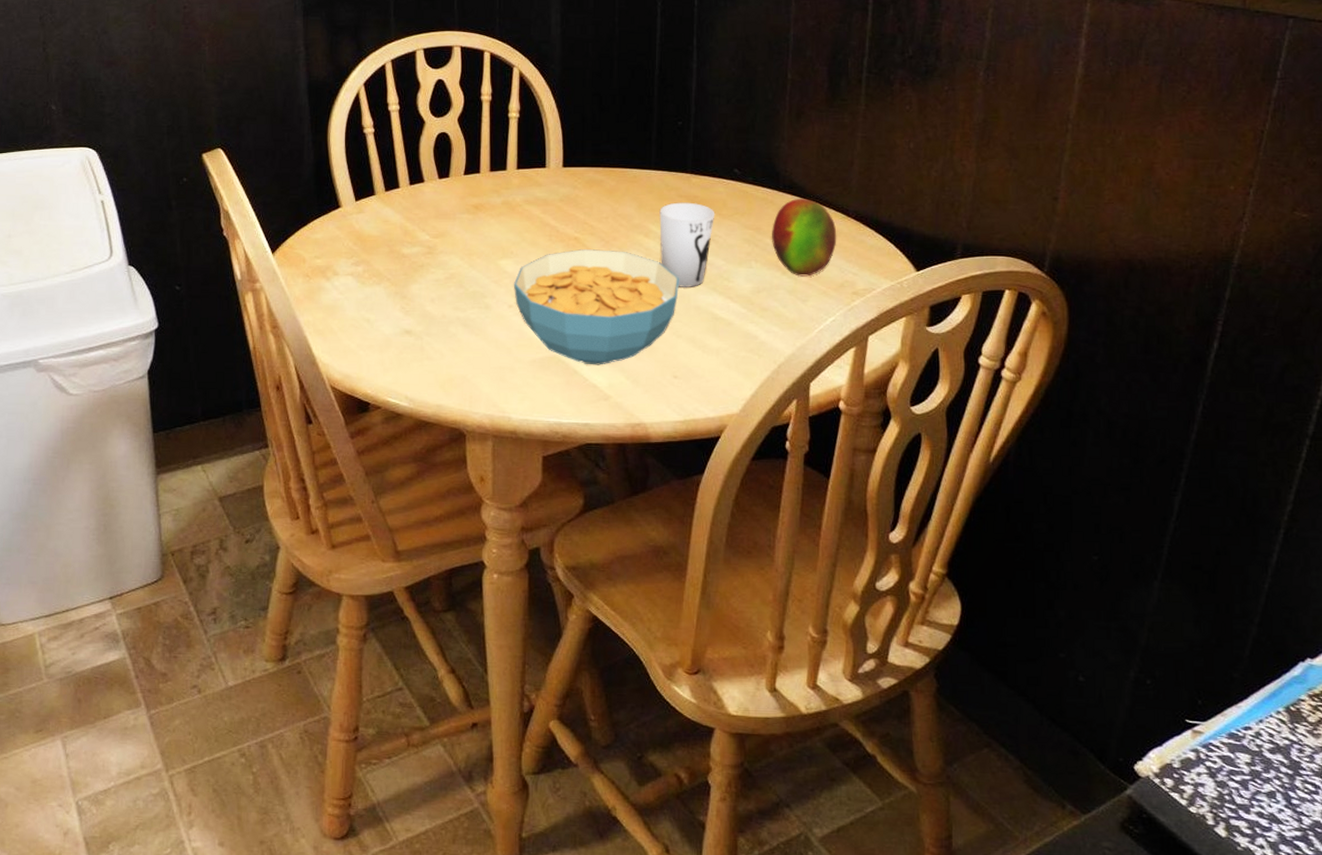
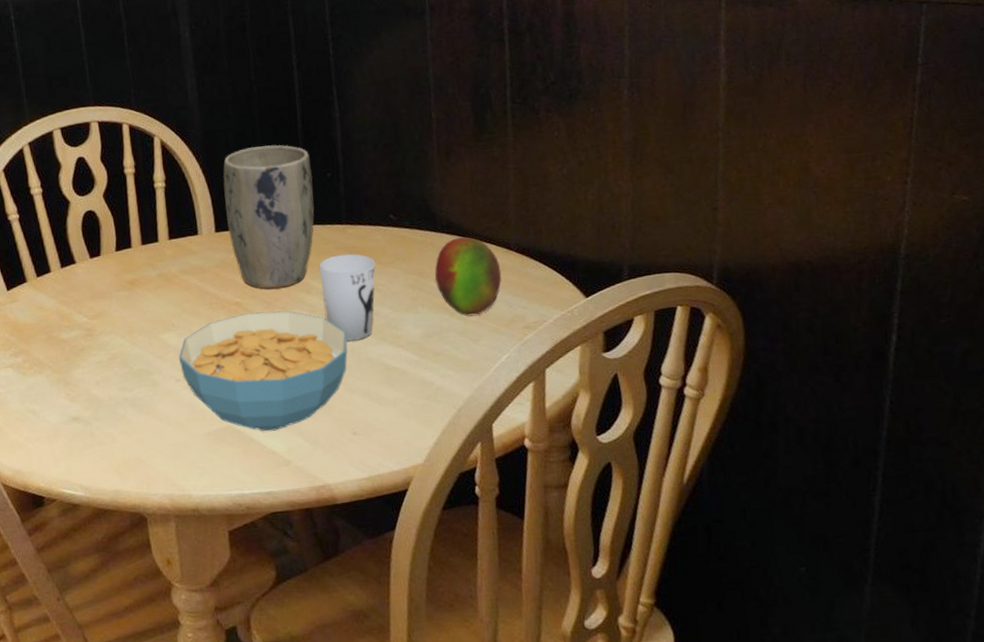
plant pot: none [575,88,664,229] -> present [223,145,315,289]

